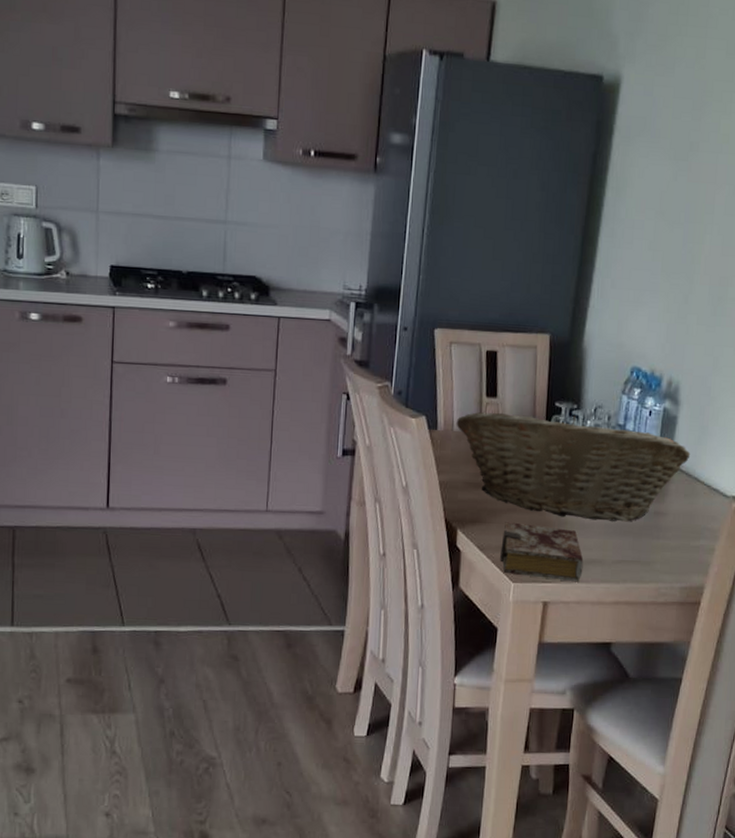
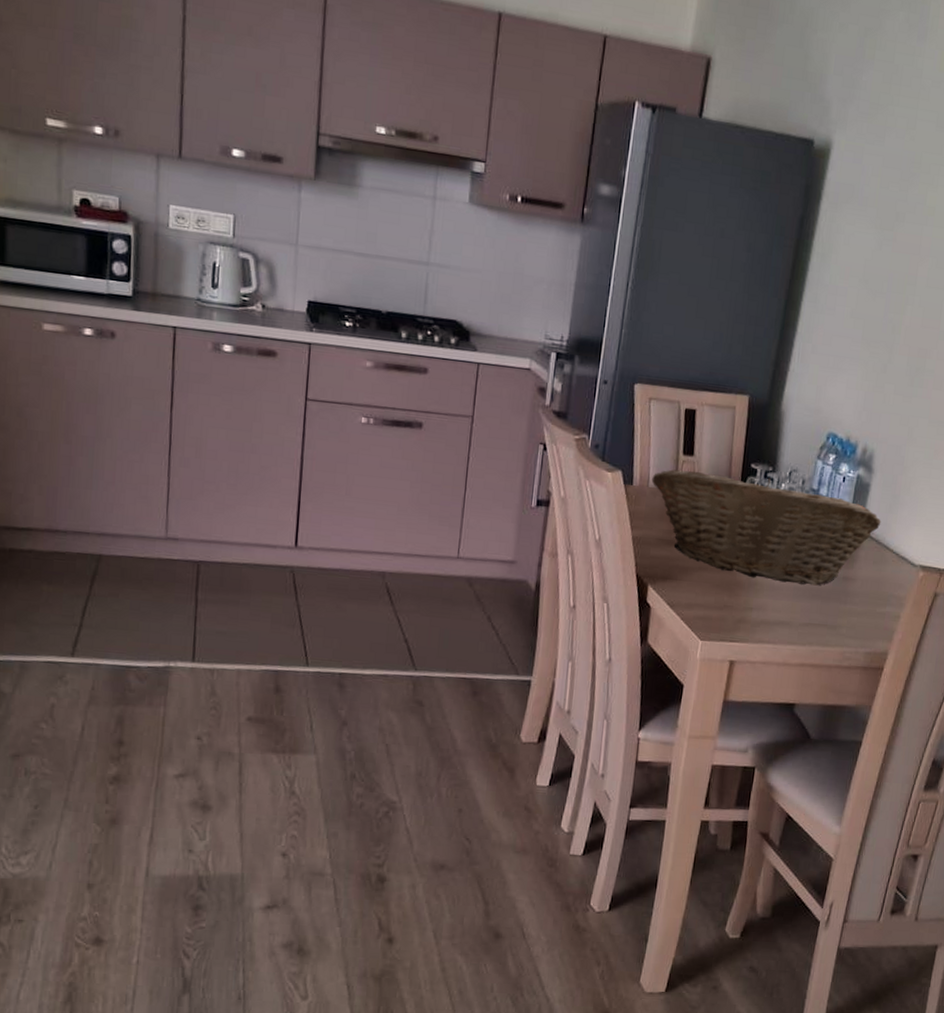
book: present [500,522,584,582] -> none [689,580,772,643]

